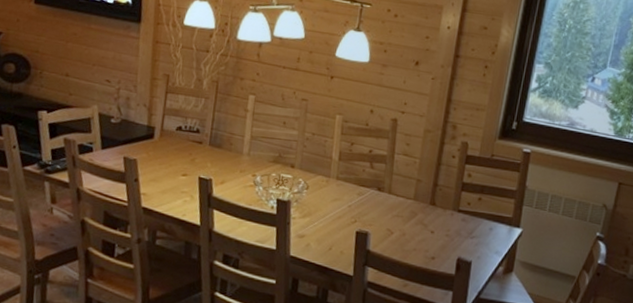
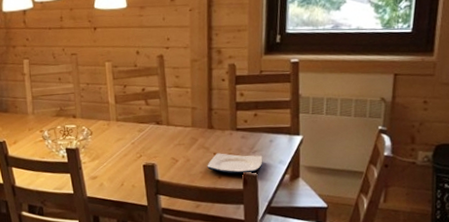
plate: none [422,232,480,259] -> present [207,153,263,174]

